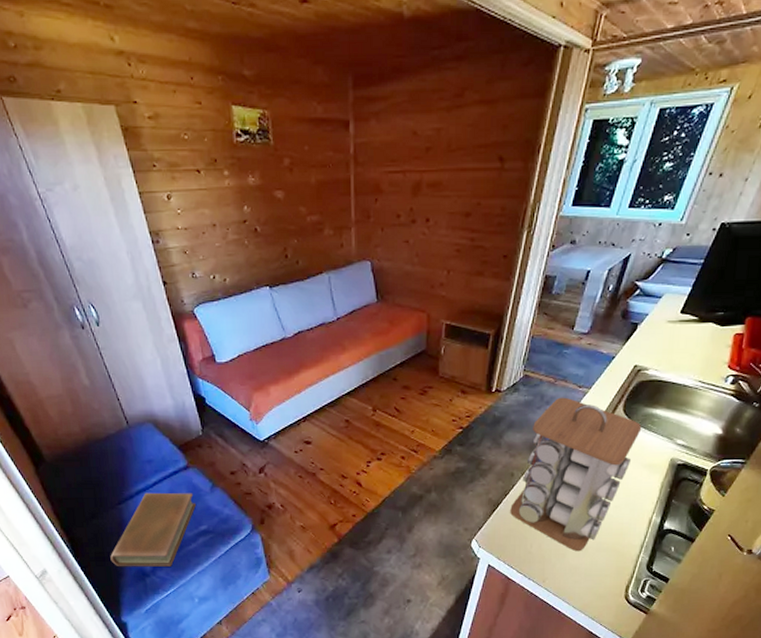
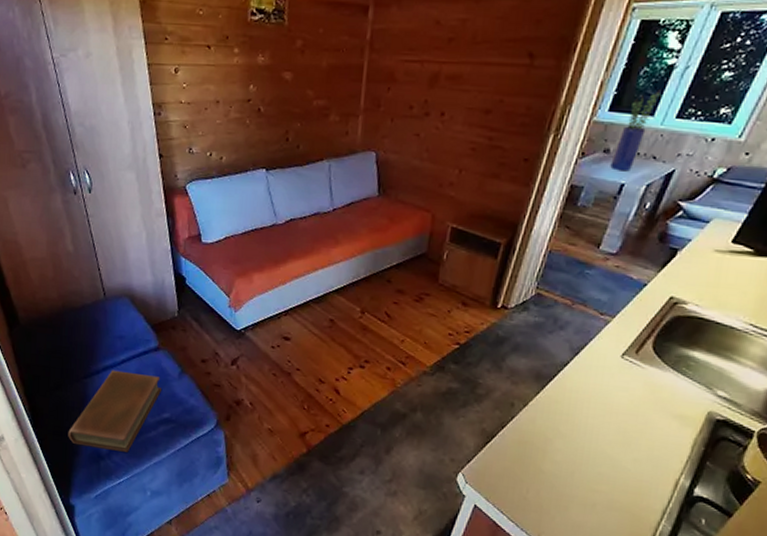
spice rack: present [510,397,642,552] -> none [506,323,674,507]
vase: none [577,183,615,259] -> present [610,89,661,172]

